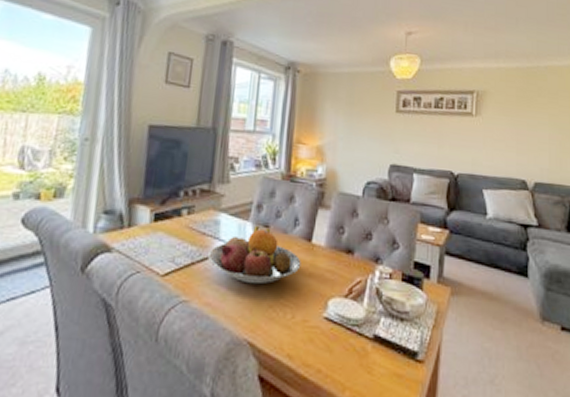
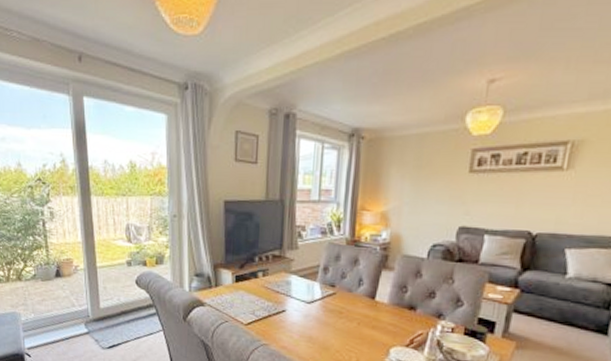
fruit bowl: present [208,225,301,285] -> none [282,285,365,334]

